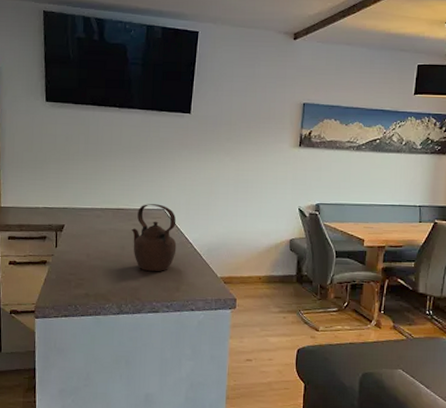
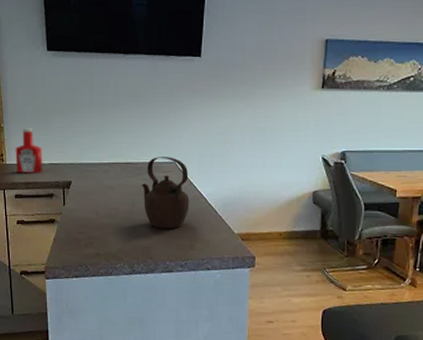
ketchup bottle: none [10,173,37,217] -> present [15,128,43,174]

